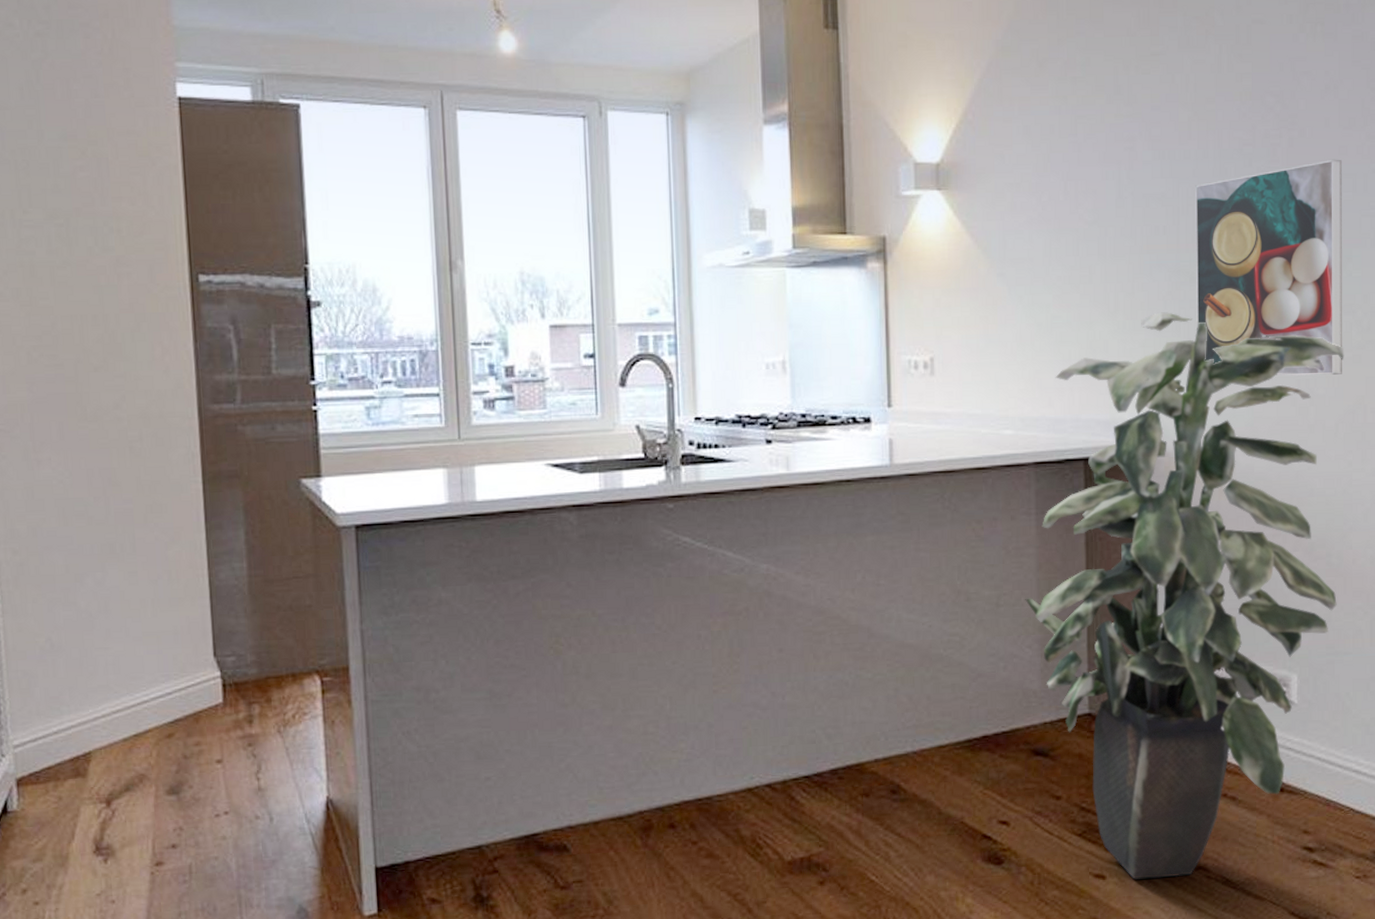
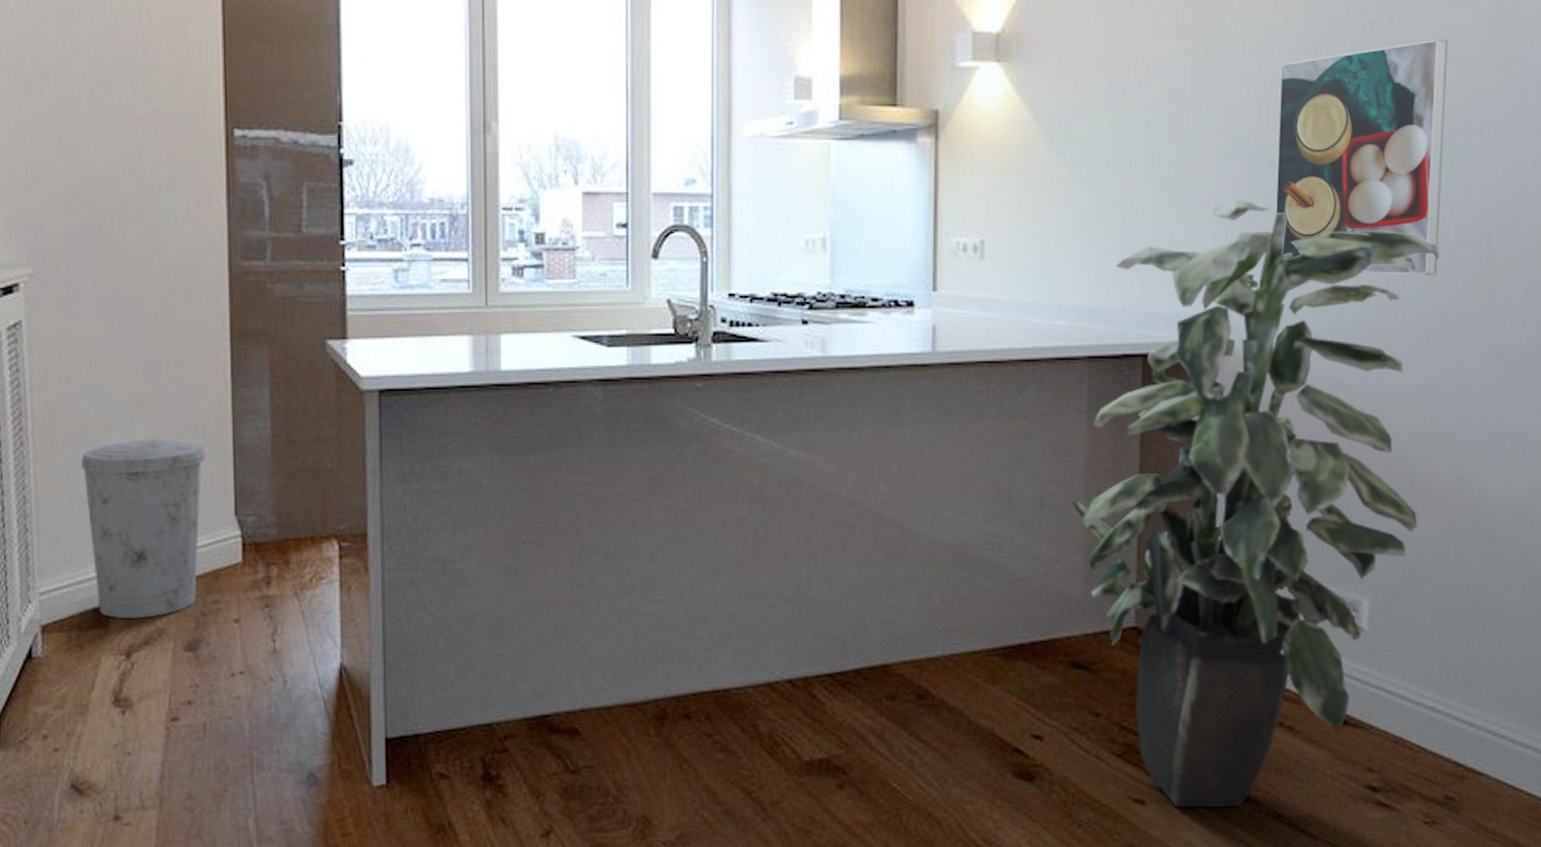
trash can: none [52,584,182,767] -> present [80,438,206,619]

